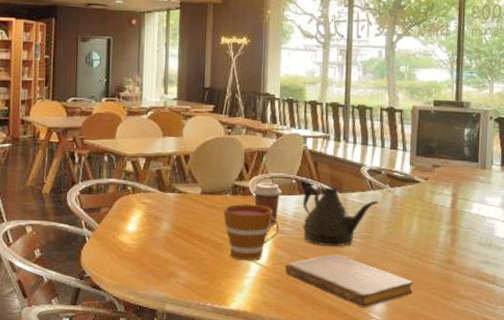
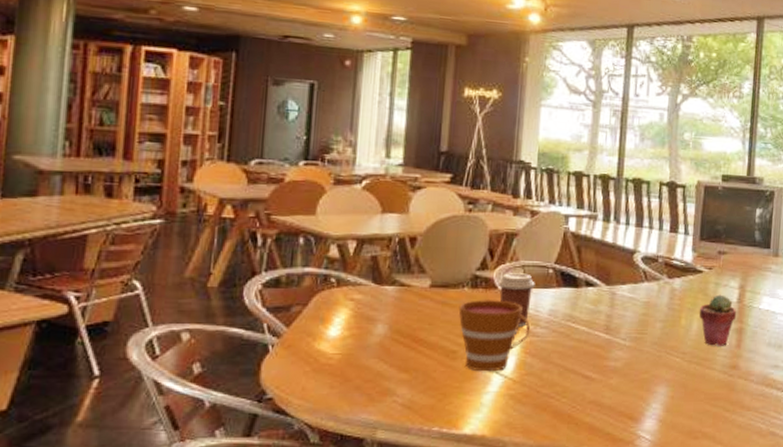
notebook: present [285,254,414,307] -> none [536,361,692,425]
teapot: present [302,185,379,247] -> none [559,276,654,352]
potted succulent: none [417,201,451,244] -> present [699,294,737,346]

